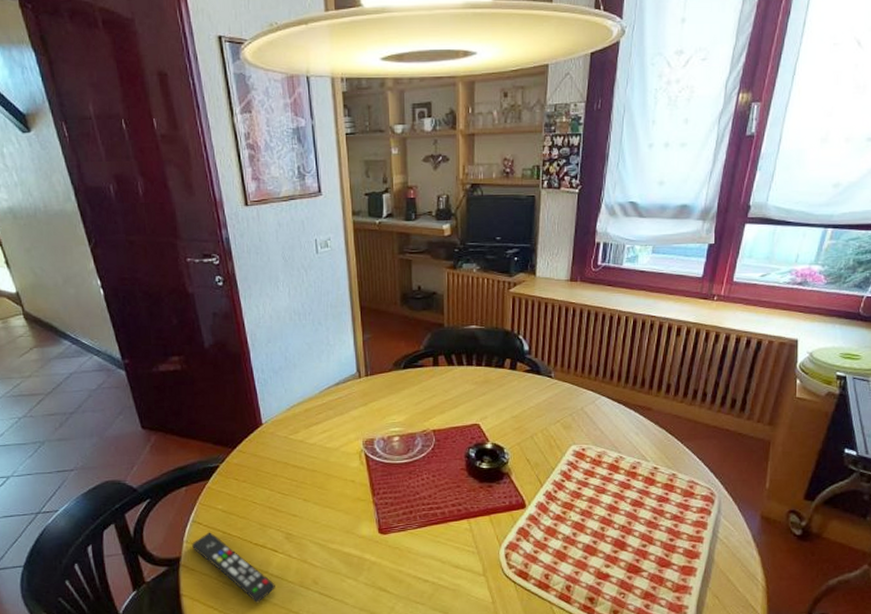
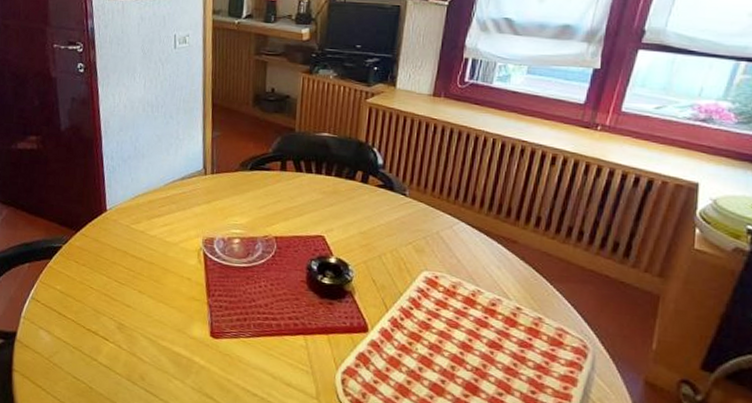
remote control: present [192,532,275,604] -> none [29,311,103,391]

